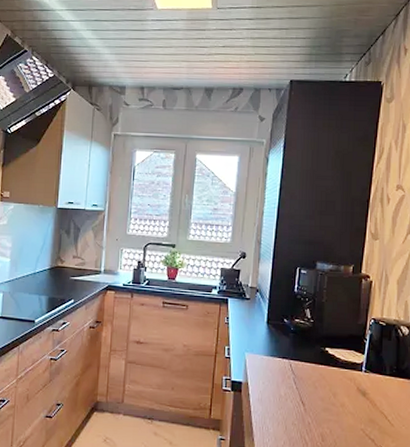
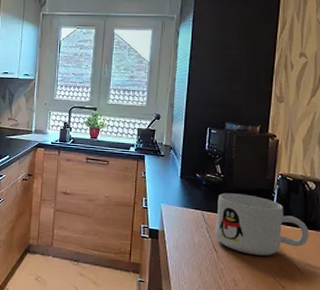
mug: none [302,340,401,408] -> present [215,193,309,256]

